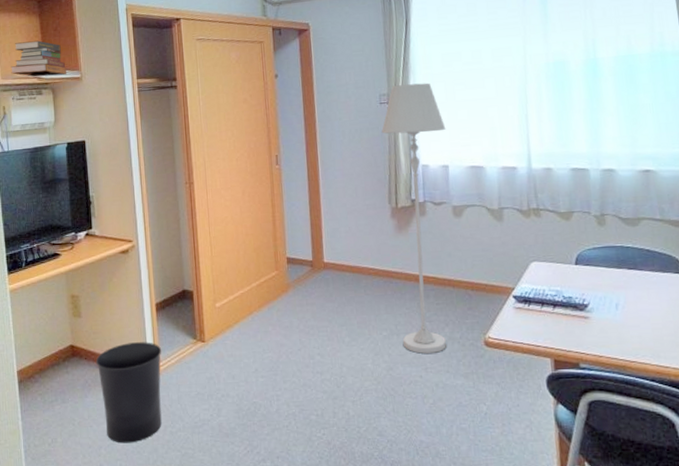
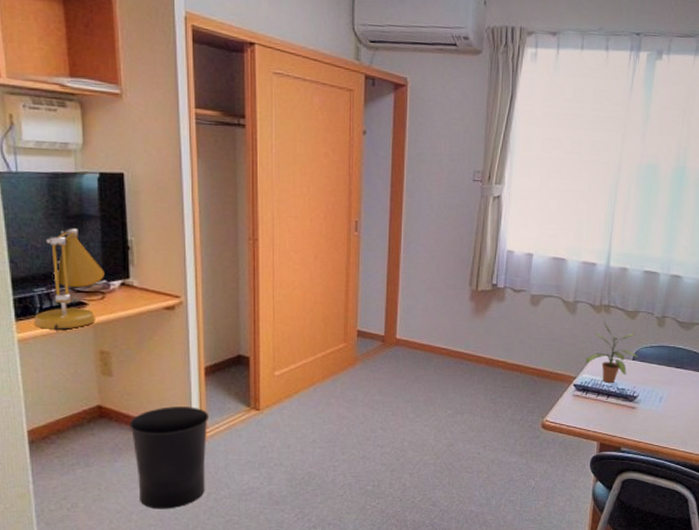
books: present [11,40,66,77] -> none [21,33,101,88]
table lamp: none [21,191,73,280] -> present [34,228,104,331]
floor lamp: present [382,83,446,354] -> none [465,164,536,432]
potted plant: none [521,225,582,291] -> present [585,321,639,383]

